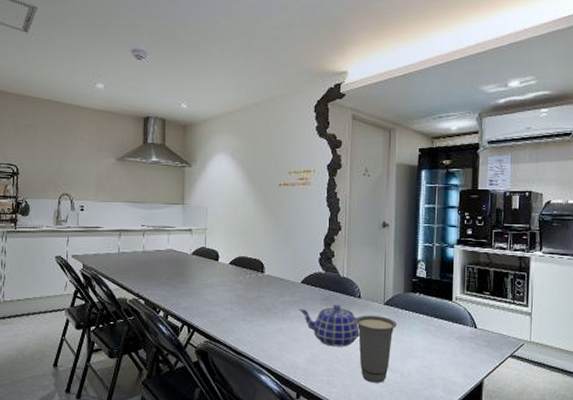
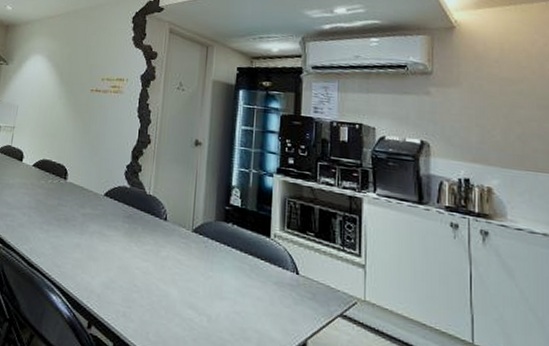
teapot: present [299,305,360,347] -> none [99,224,164,275]
cup: present [355,315,396,383] -> none [159,241,205,325]

